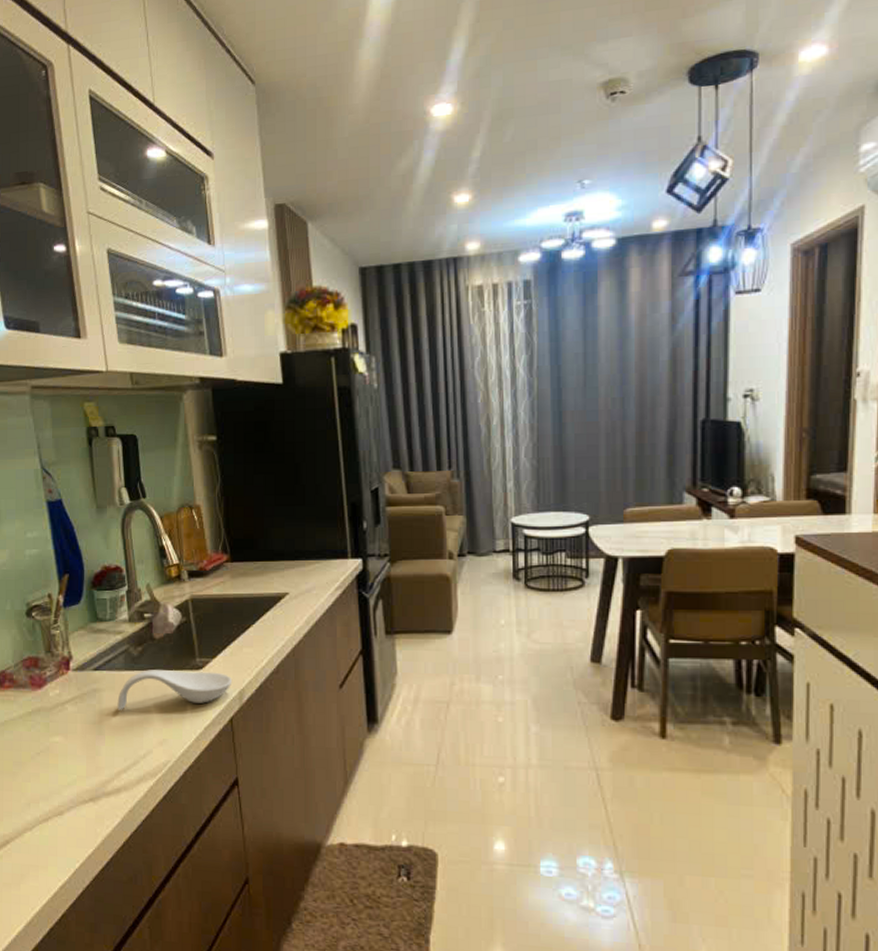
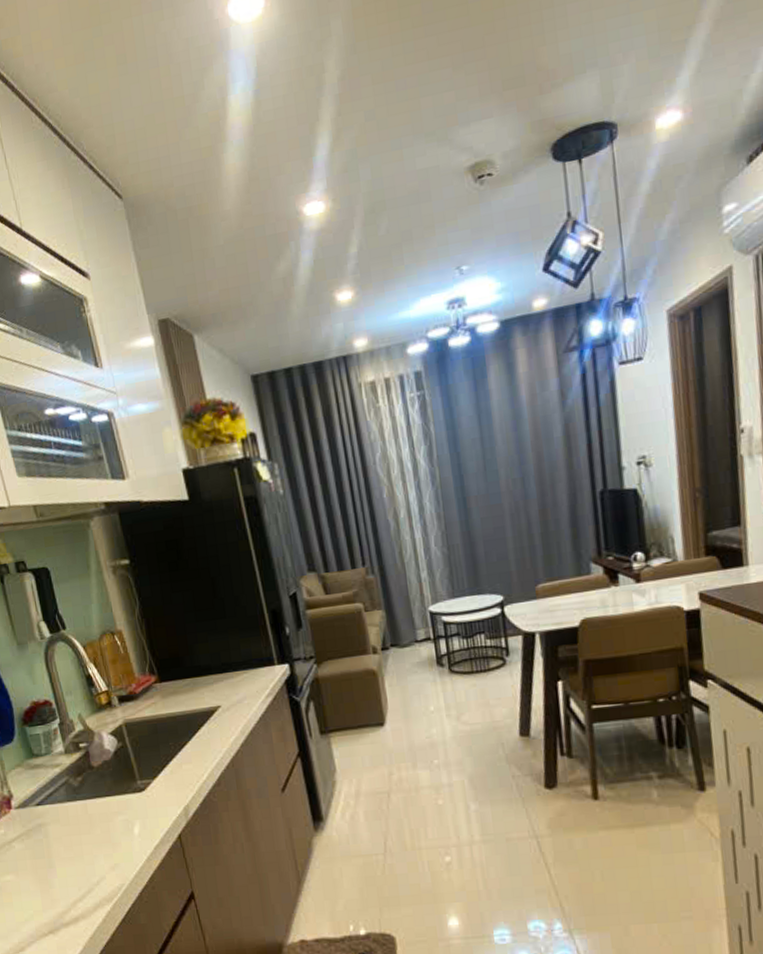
spoon rest: present [117,670,233,710] -> none [64,792,176,842]

